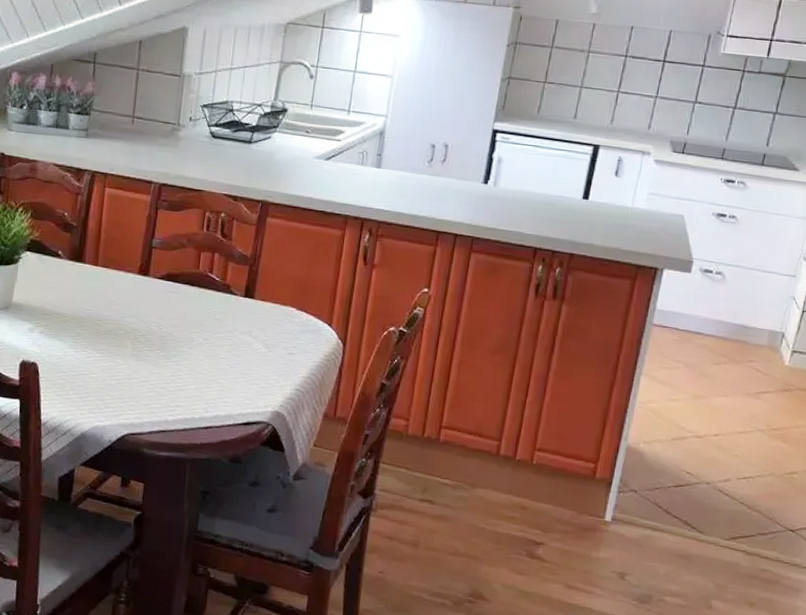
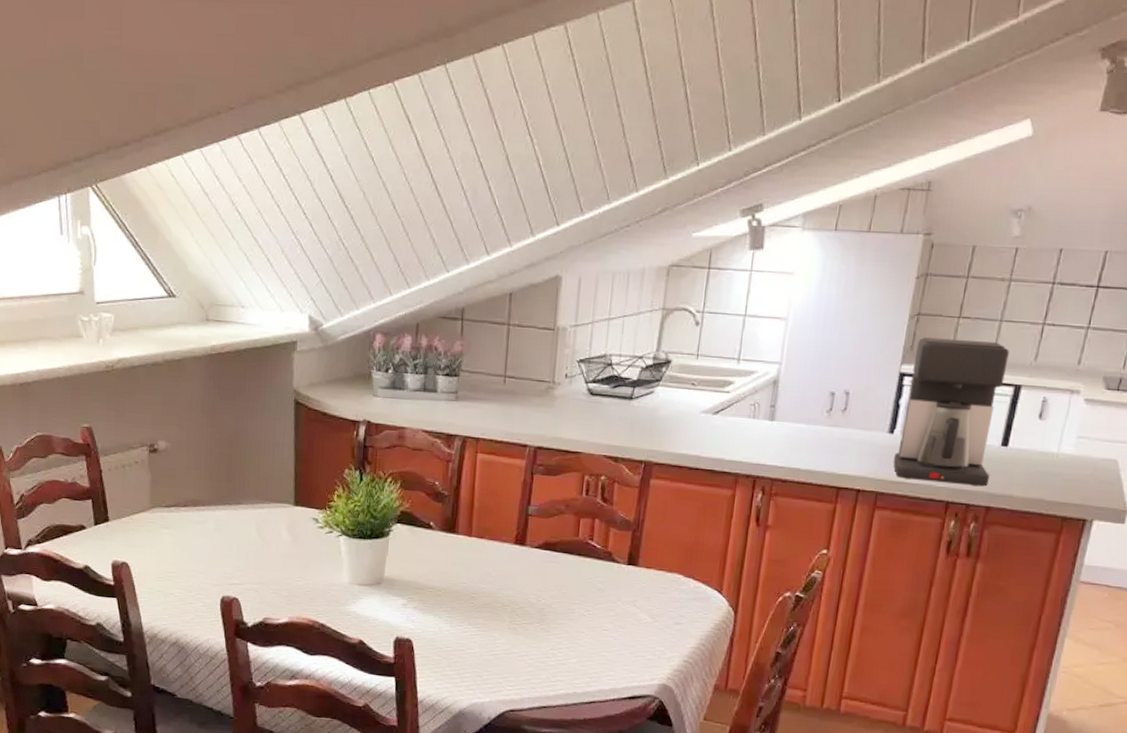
coffee maker: none [487,98,589,236] -> present [893,337,1009,487]

